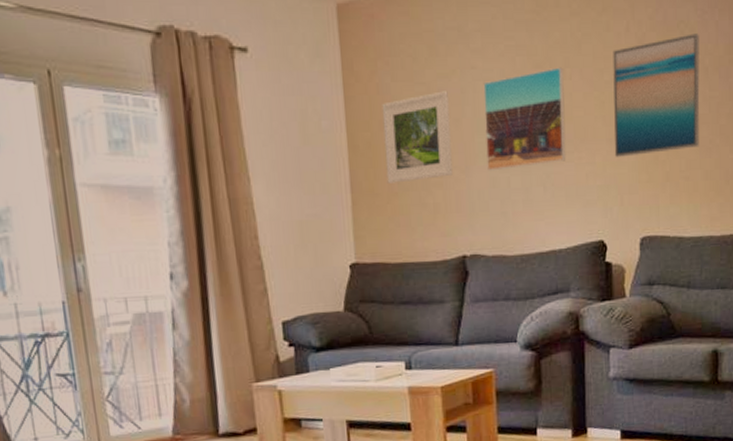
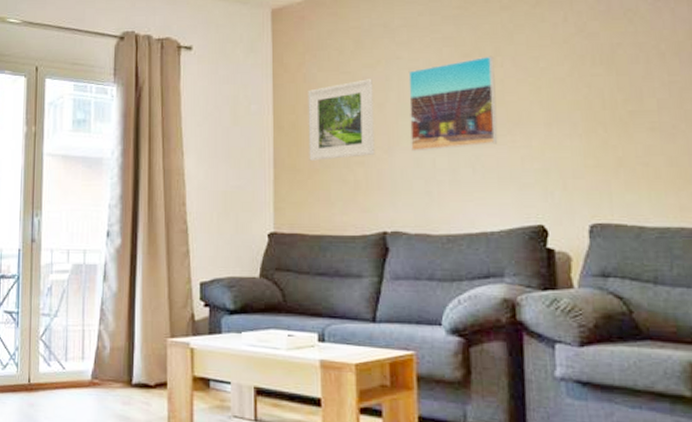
wall art: present [613,34,700,157] -> none [549,21,659,141]

